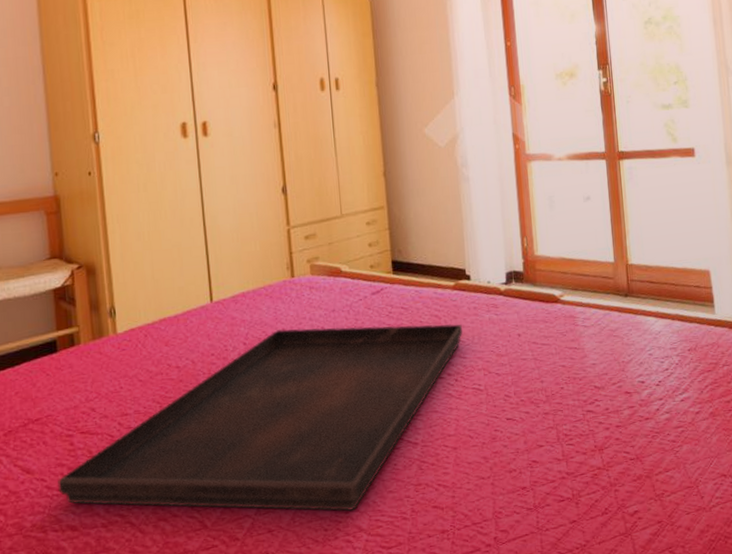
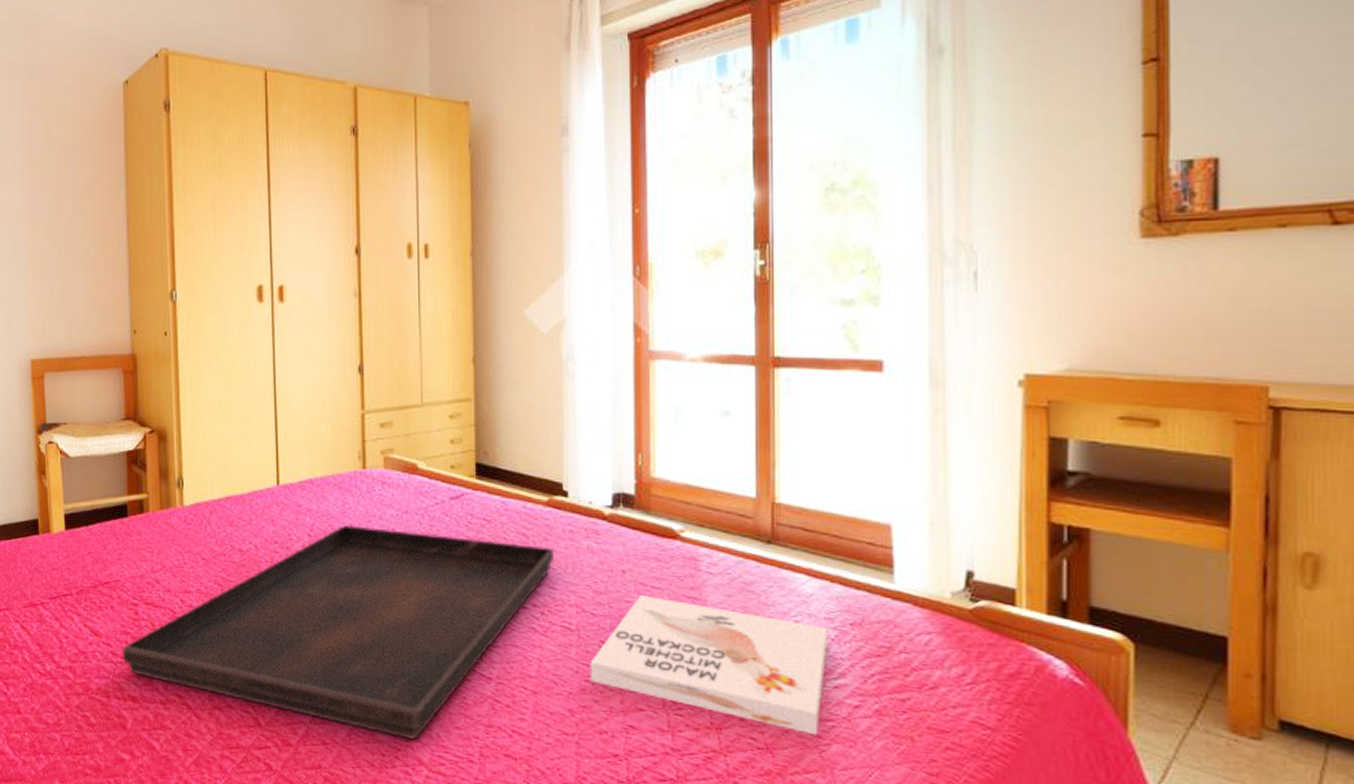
book: none [498,352,674,441] -> present [590,595,828,736]

